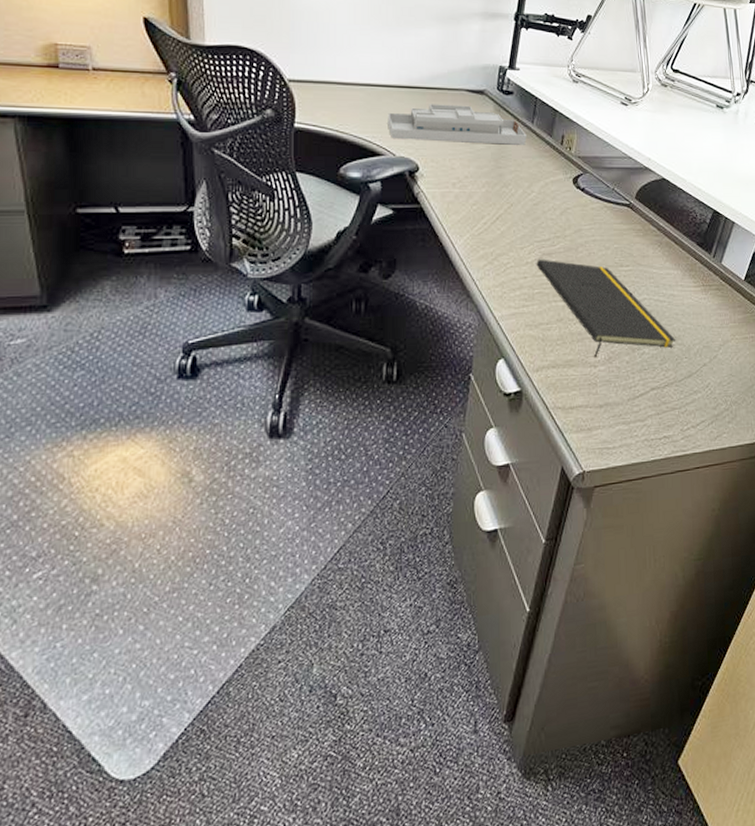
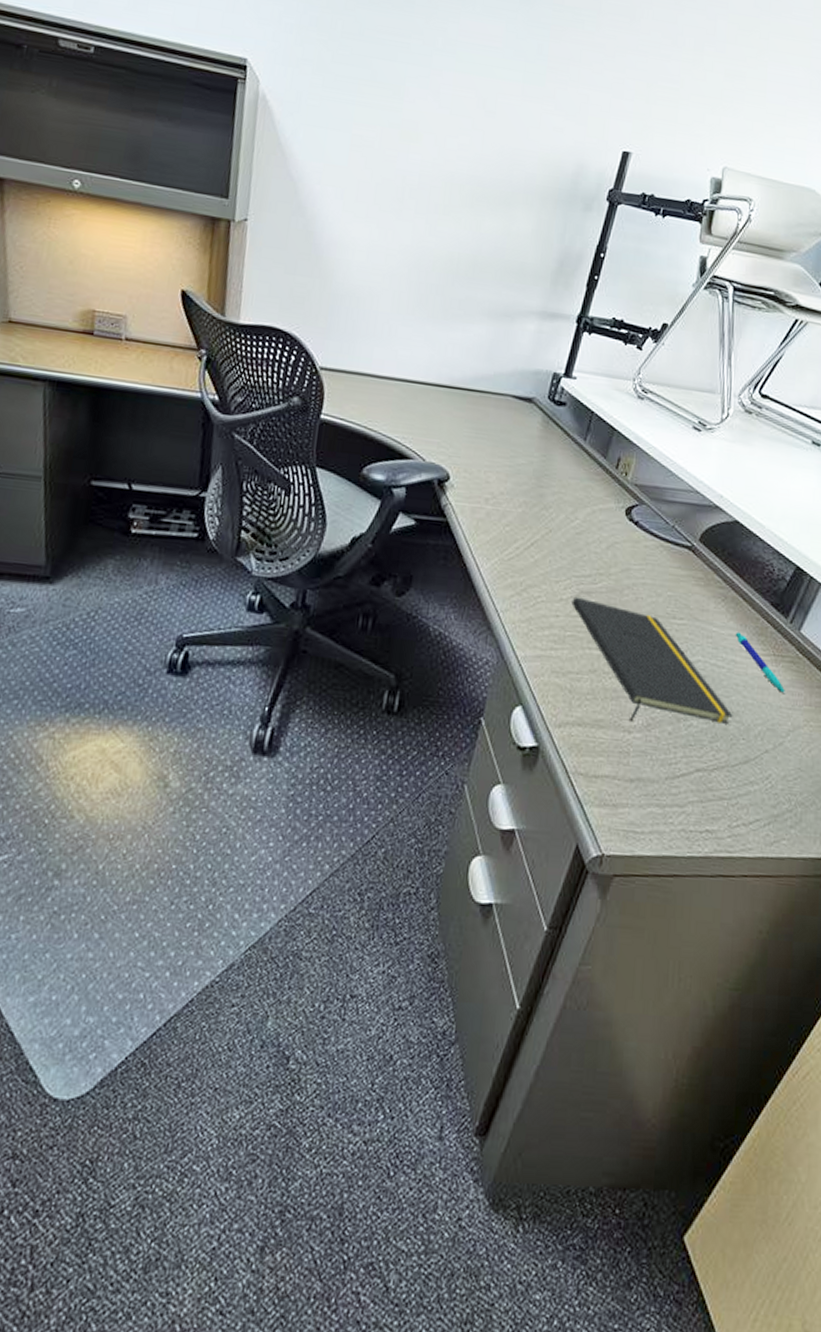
desk organizer: present [388,104,527,145] -> none [420,407,577,465]
pen: none [671,270,715,317] -> present [735,632,786,695]

